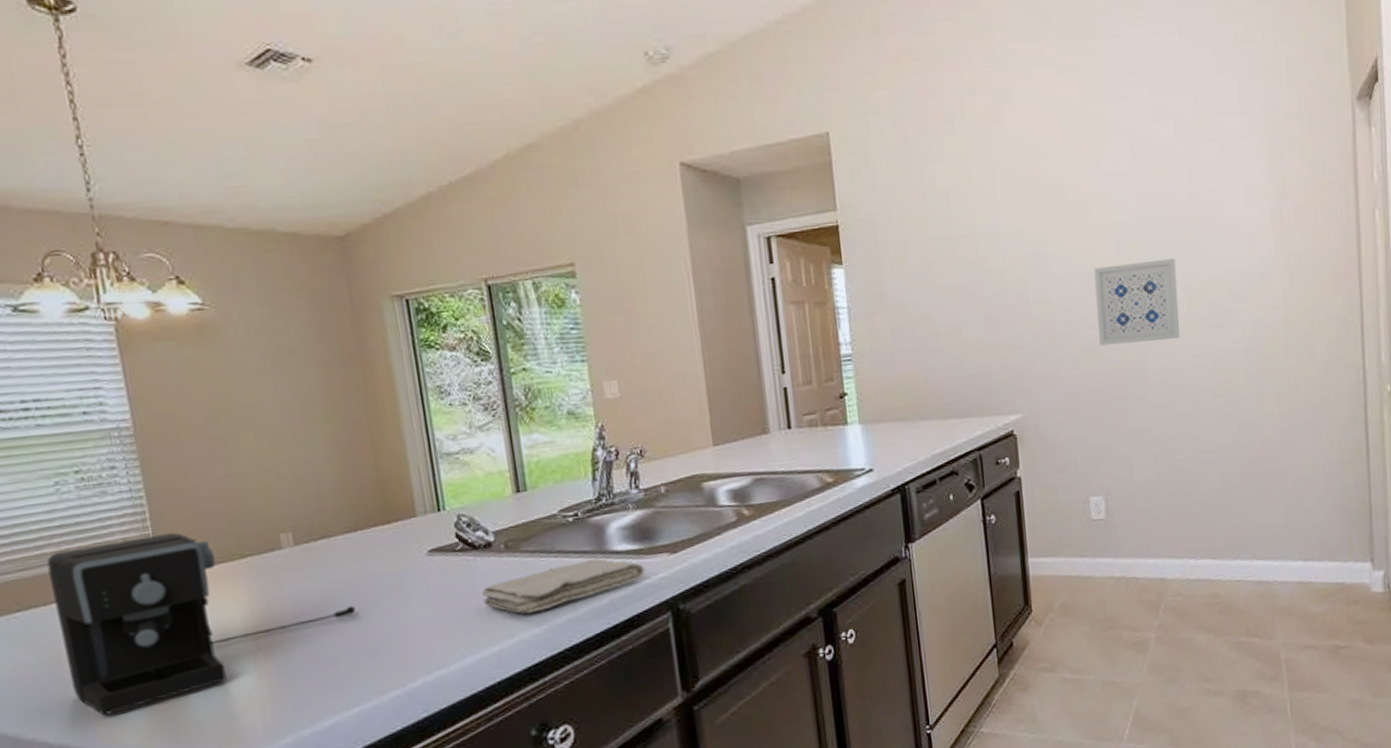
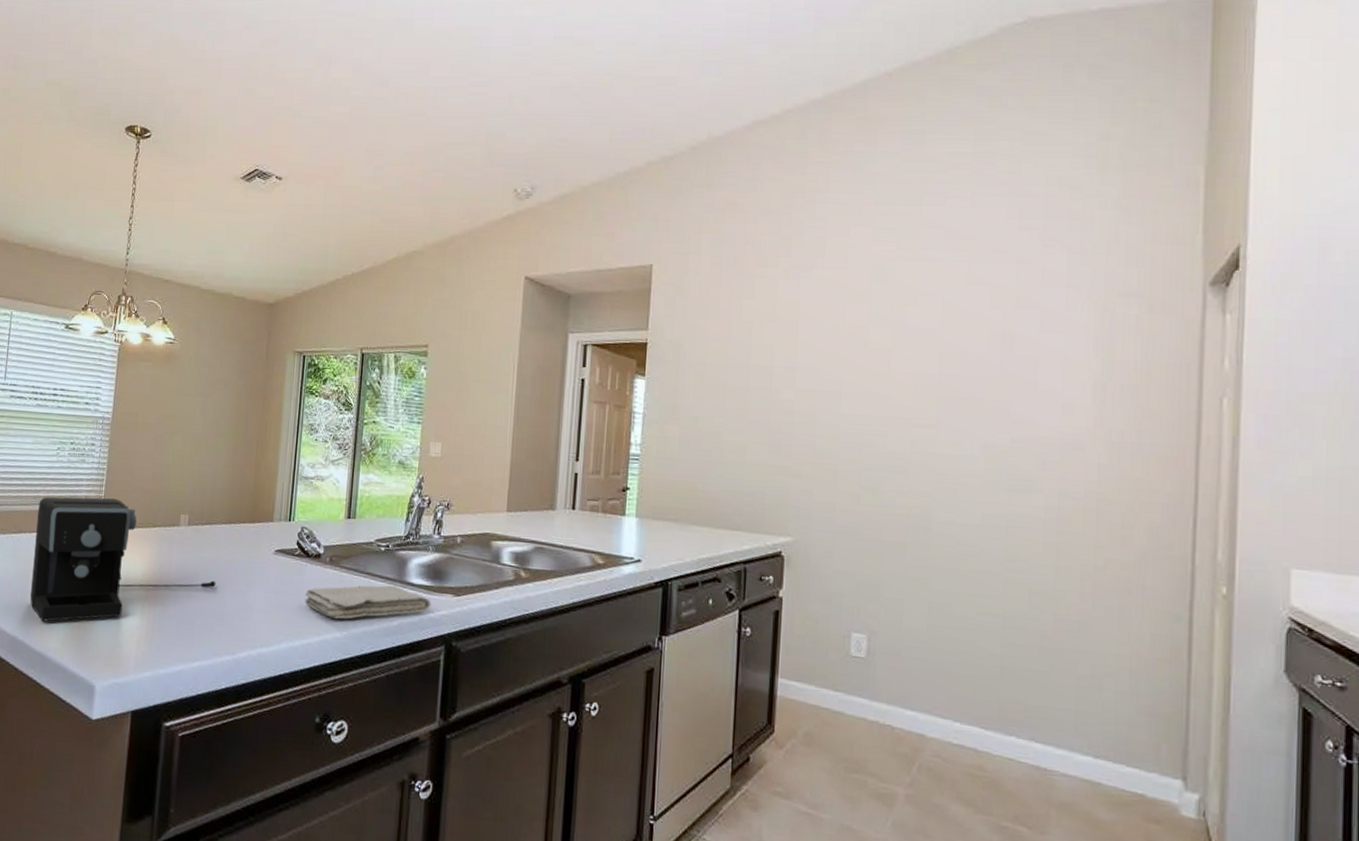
wall art: present [1094,258,1181,346] -> none [883,413,976,495]

